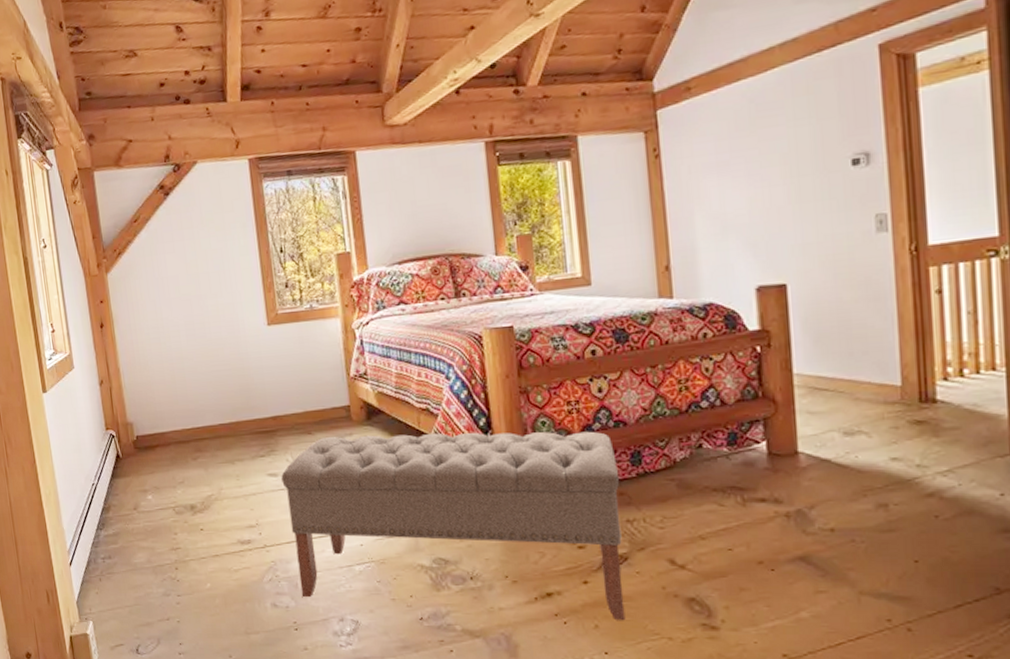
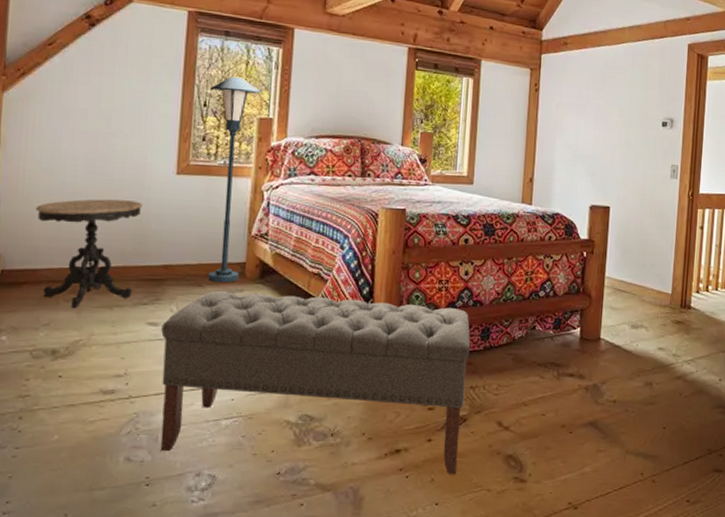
side table: none [152,357,249,465] -> present [35,199,143,308]
floor lamp: none [283,215,346,428] -> present [208,76,261,282]

